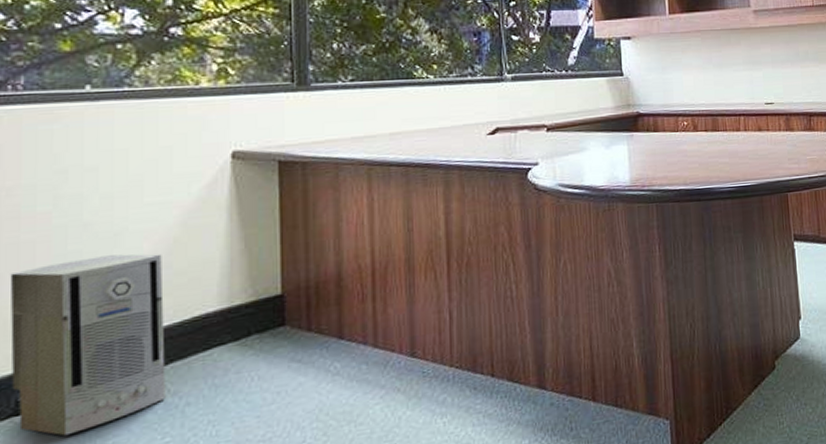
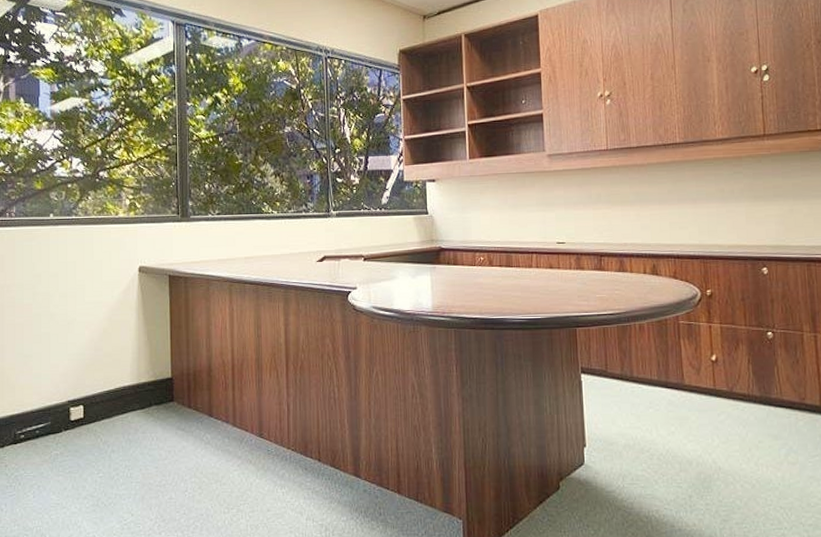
air purifier: present [9,254,165,436] -> none [10,338,99,462]

